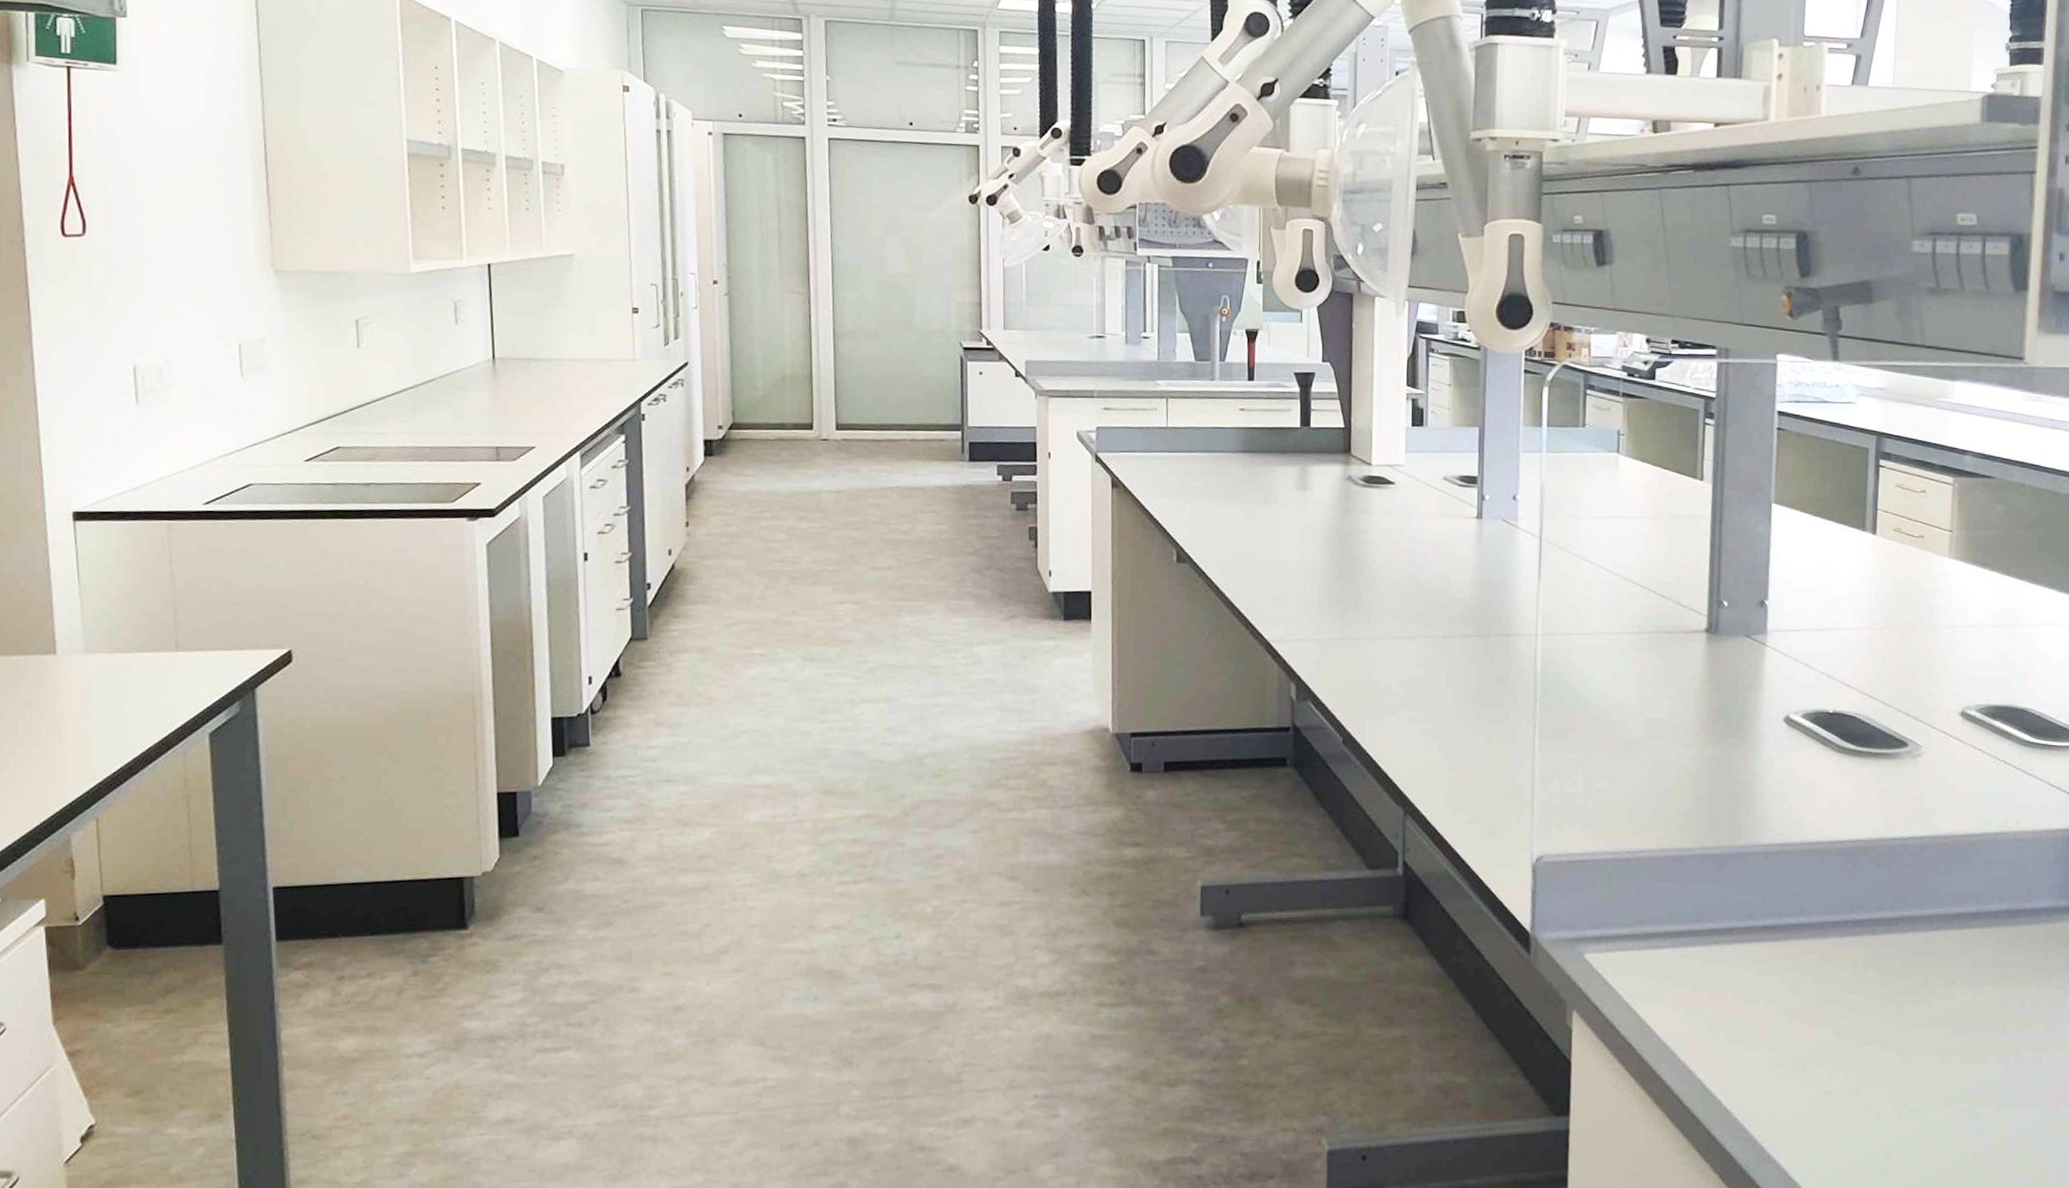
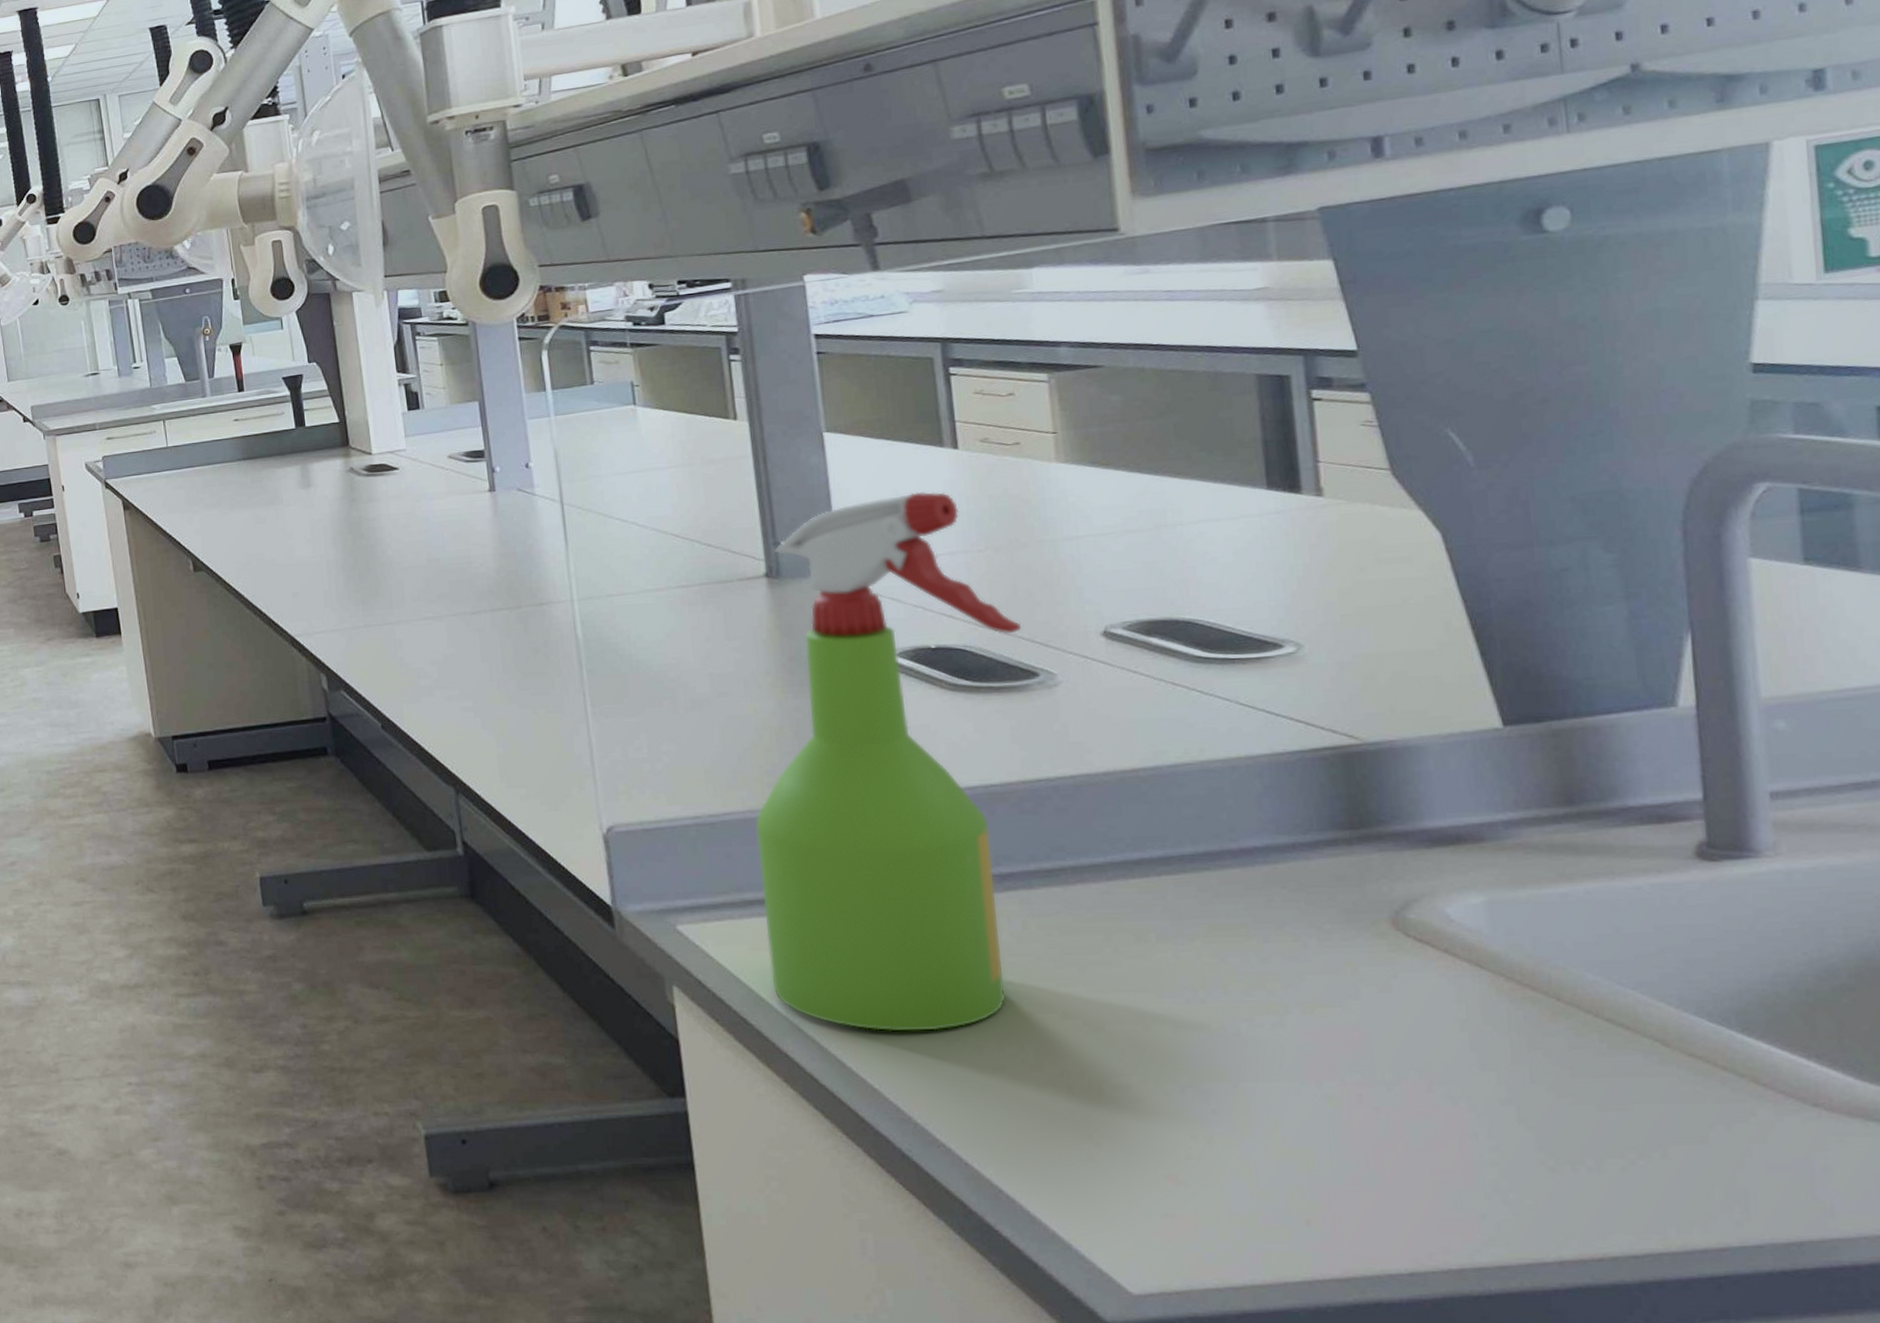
spray bottle: none [1657,569,1901,1058] -> present [754,491,1021,1032]

